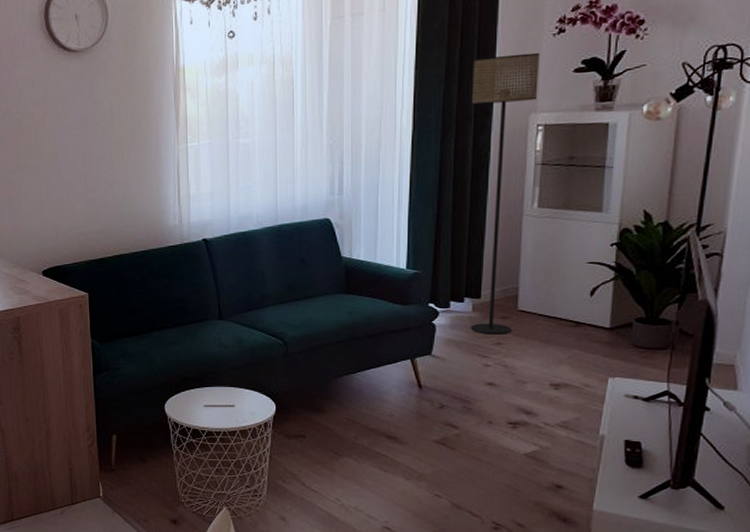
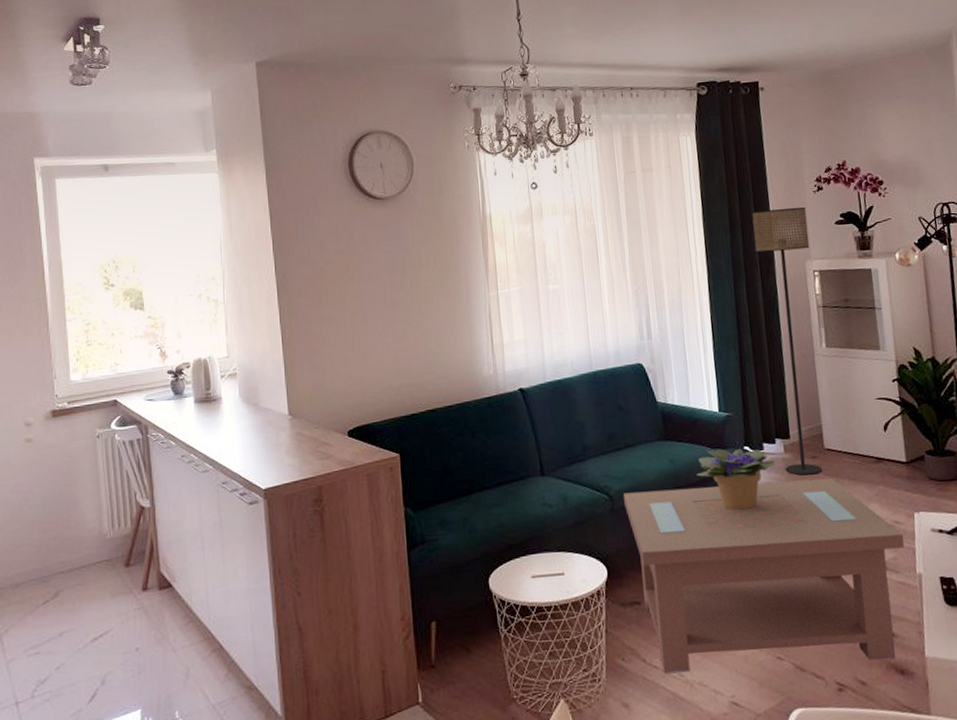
coffee table: none [298,338,592,508] -> present [624,478,904,673]
potted flower: none [375,304,461,362] -> present [696,448,775,510]

